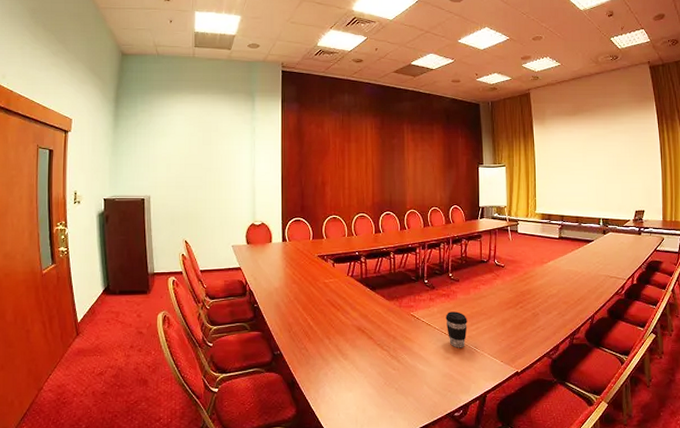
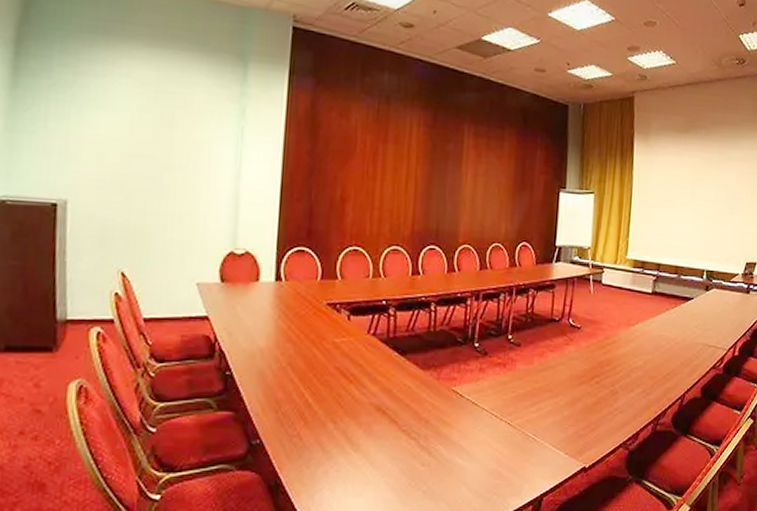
coffee cup: present [445,311,467,348] -> none [498,387,527,436]

